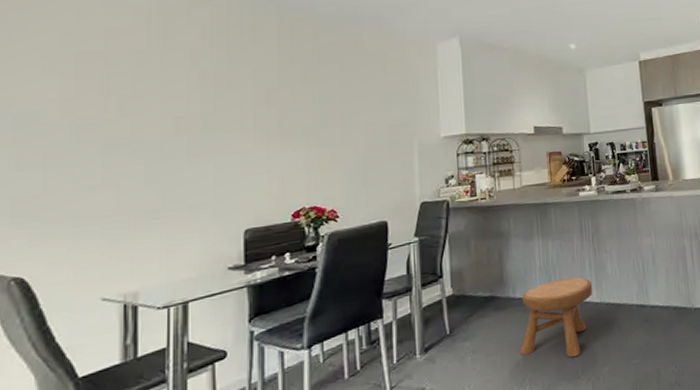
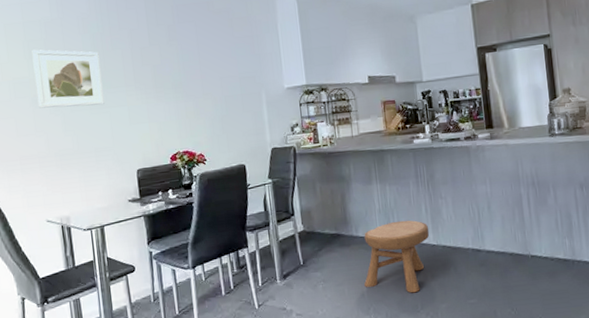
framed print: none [111,83,209,156] -> present [32,49,105,109]

